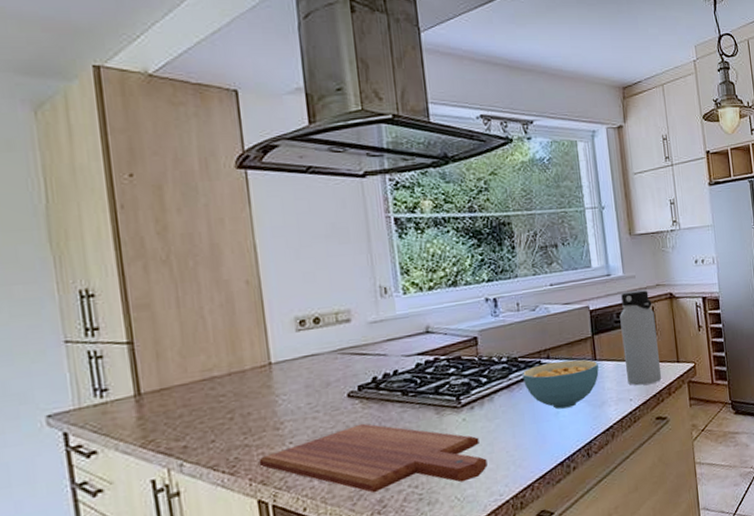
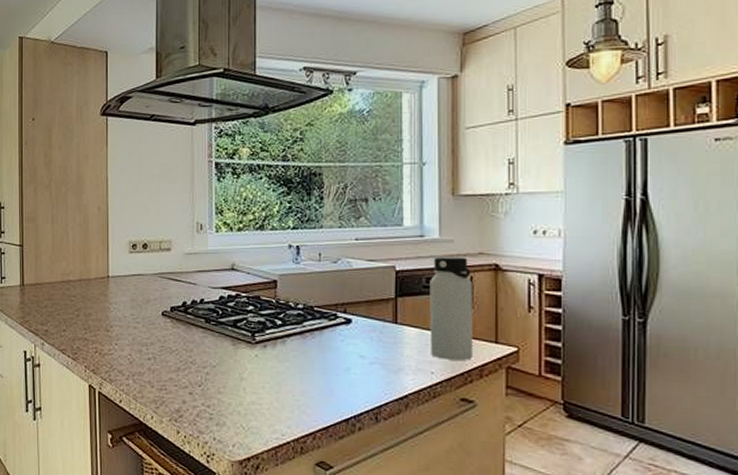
cutting board: present [258,423,488,493] -> none [93,340,273,413]
cereal bowl: present [522,359,599,409] -> none [317,318,398,367]

